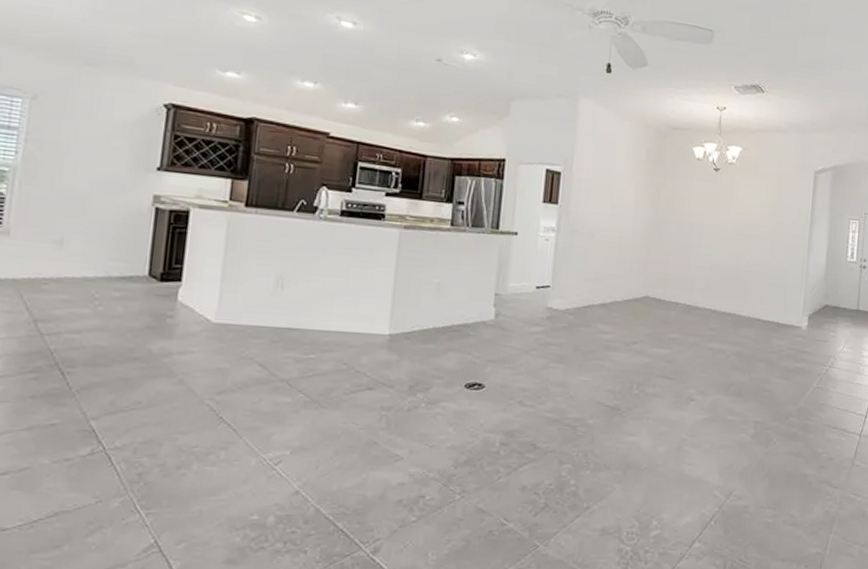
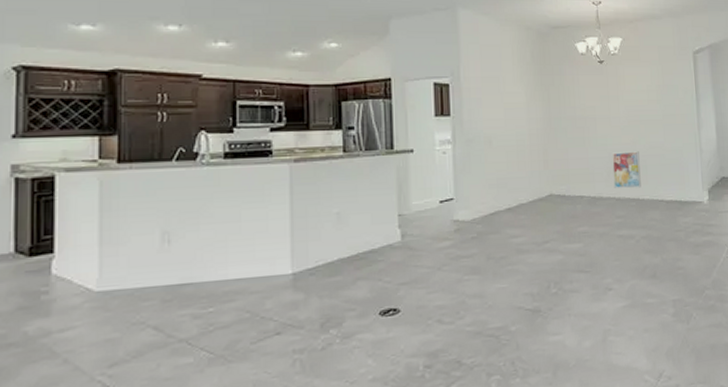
wall art: none [711,263,742,303] -> present [612,151,641,189]

